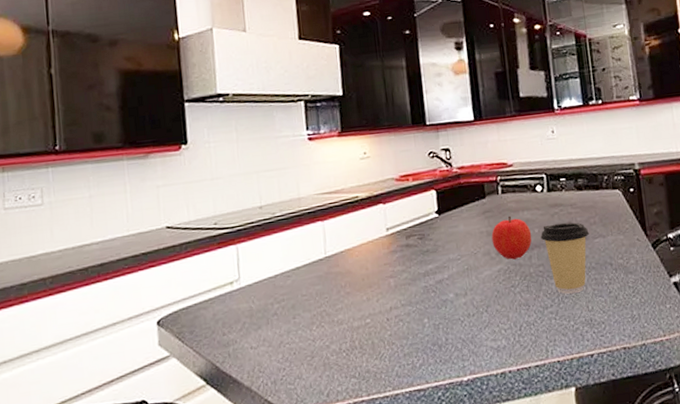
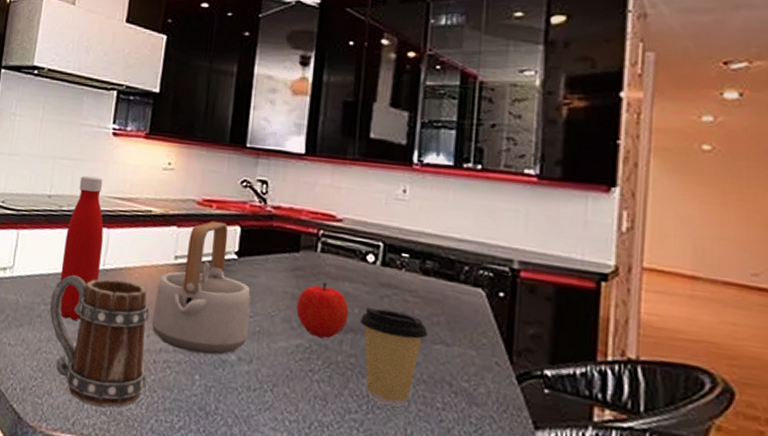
mug: none [282,260,384,374] -> present [50,275,150,408]
bottle: none [284,179,323,309] -> present [60,175,104,321]
teapot: none [376,190,460,303] -> present [151,220,251,355]

